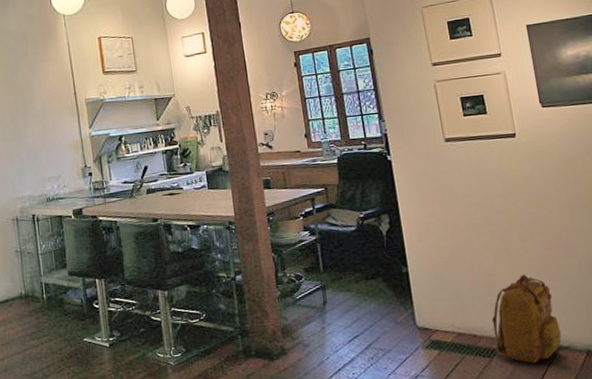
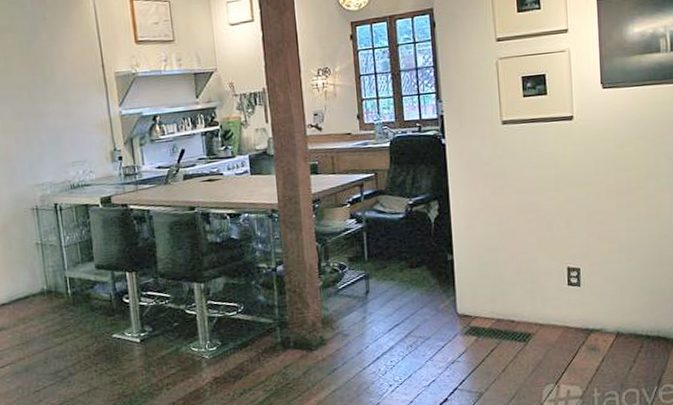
backpack: present [491,274,562,364] -> none [530,260,595,347]

